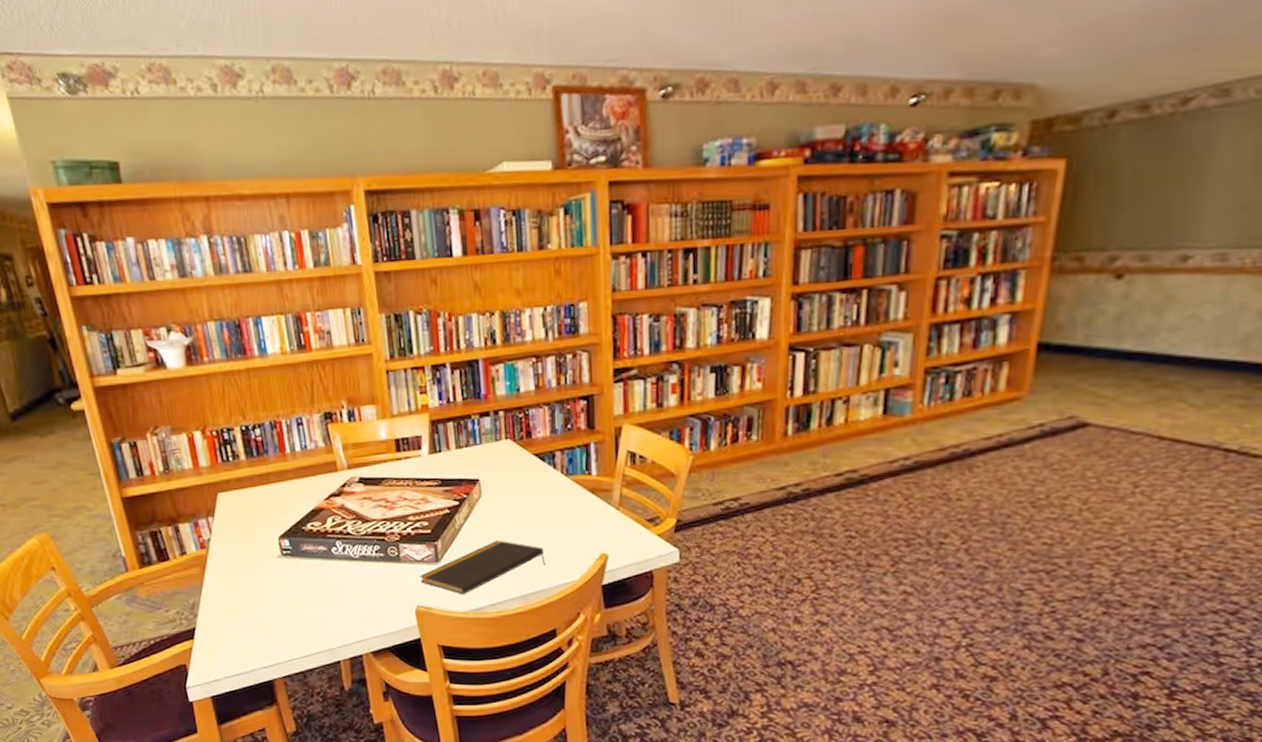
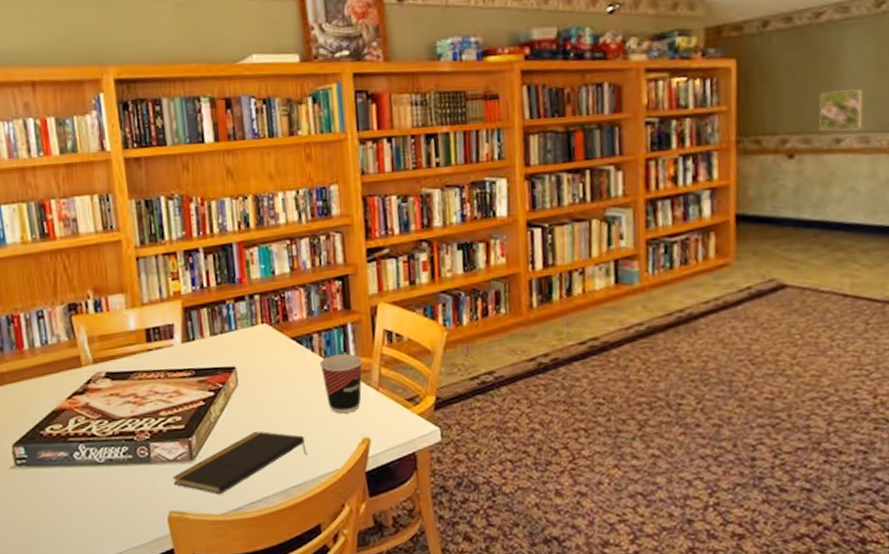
cup: none [561,473,605,529] -> present [319,354,363,414]
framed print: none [1163,194,1230,246] -> present [818,88,864,131]

